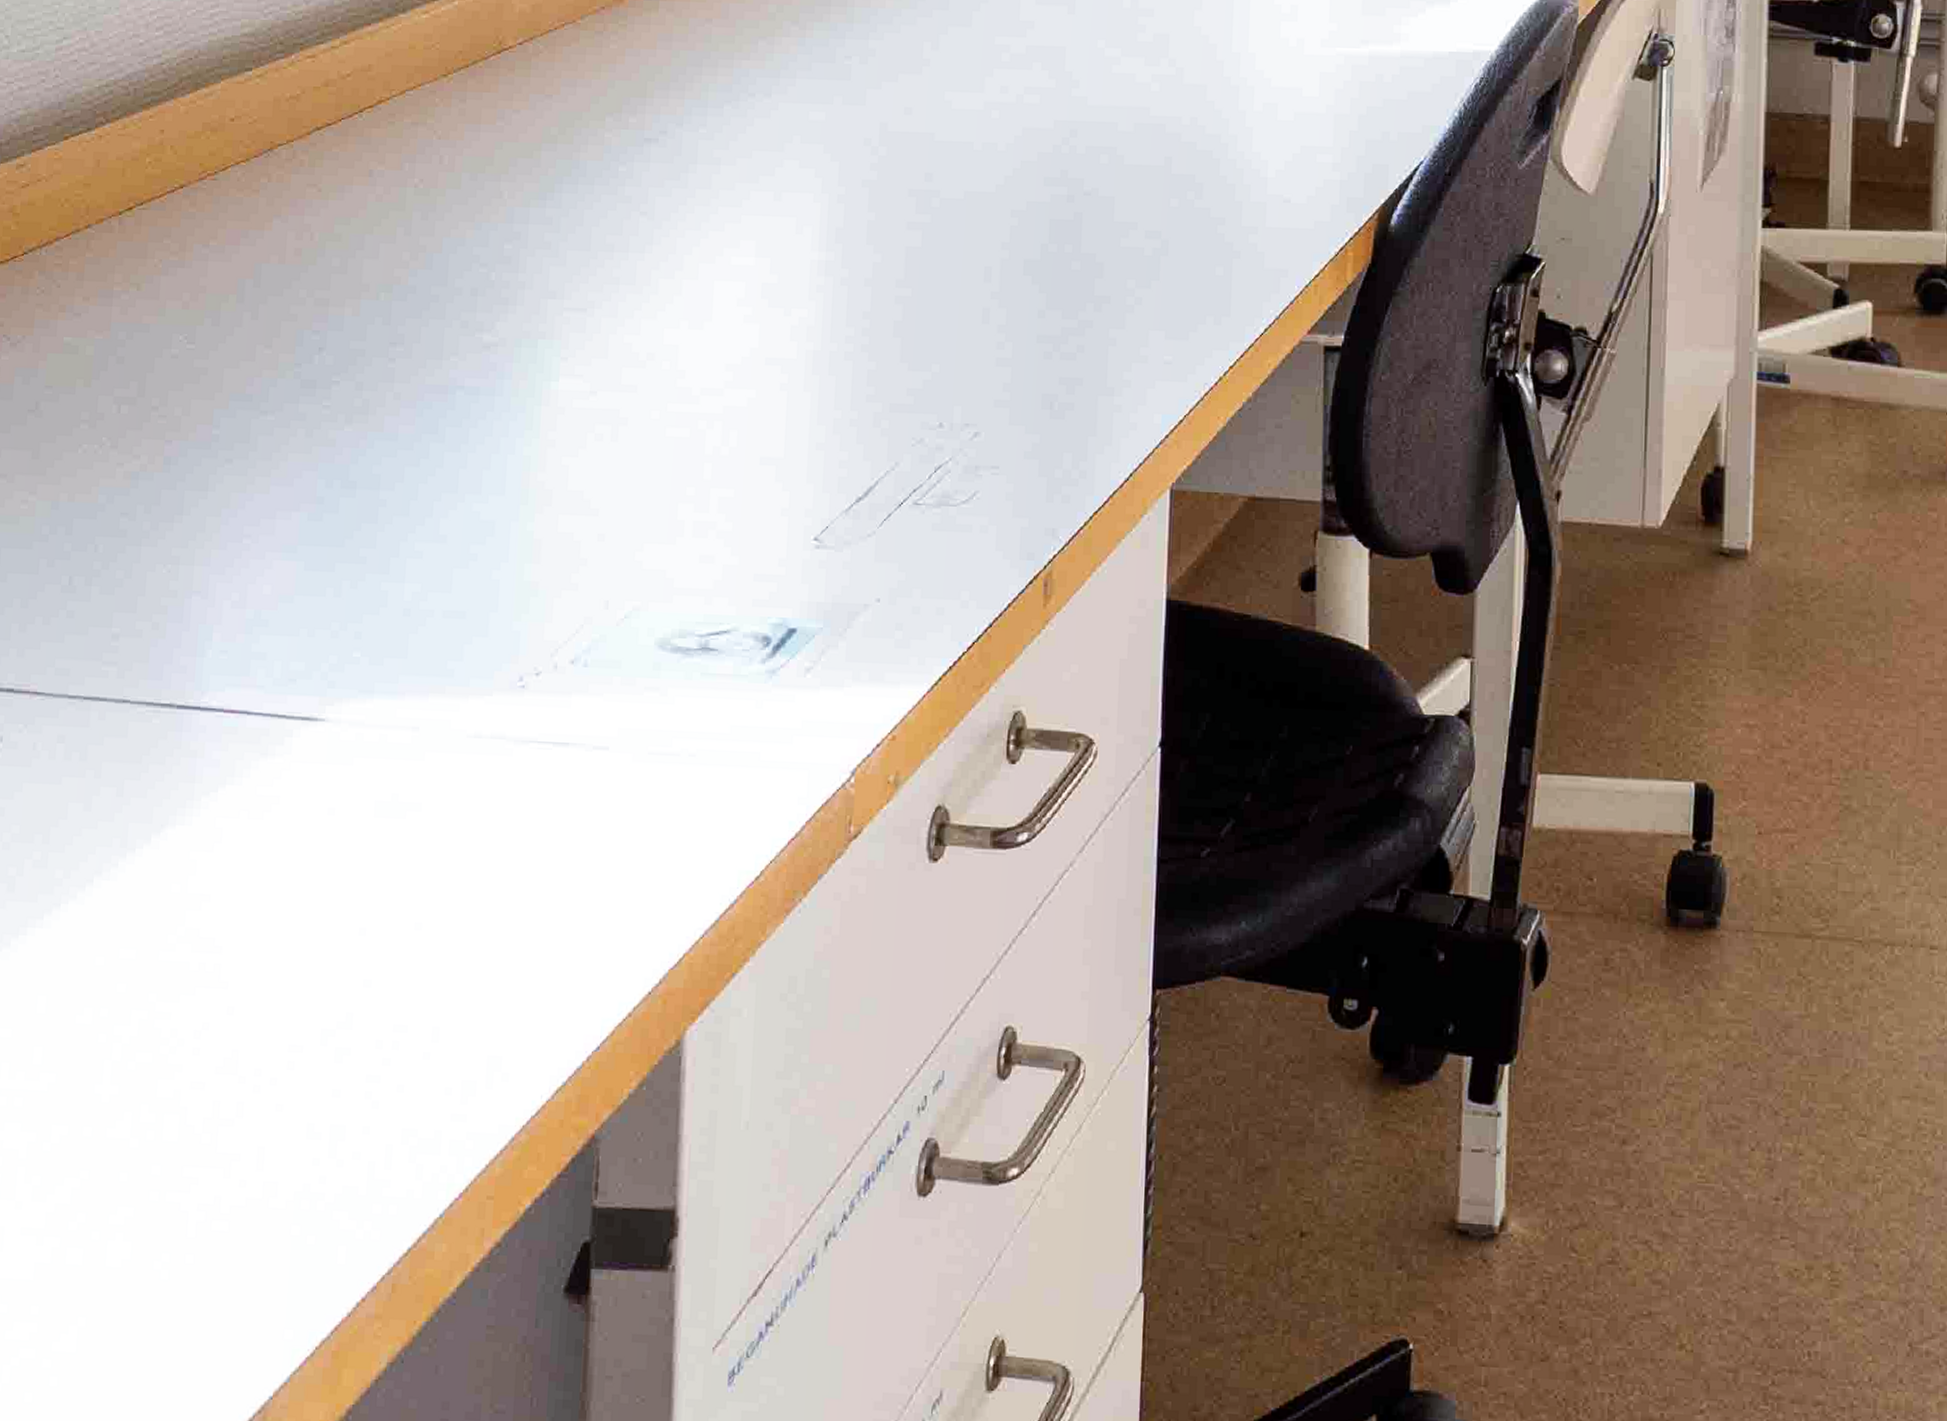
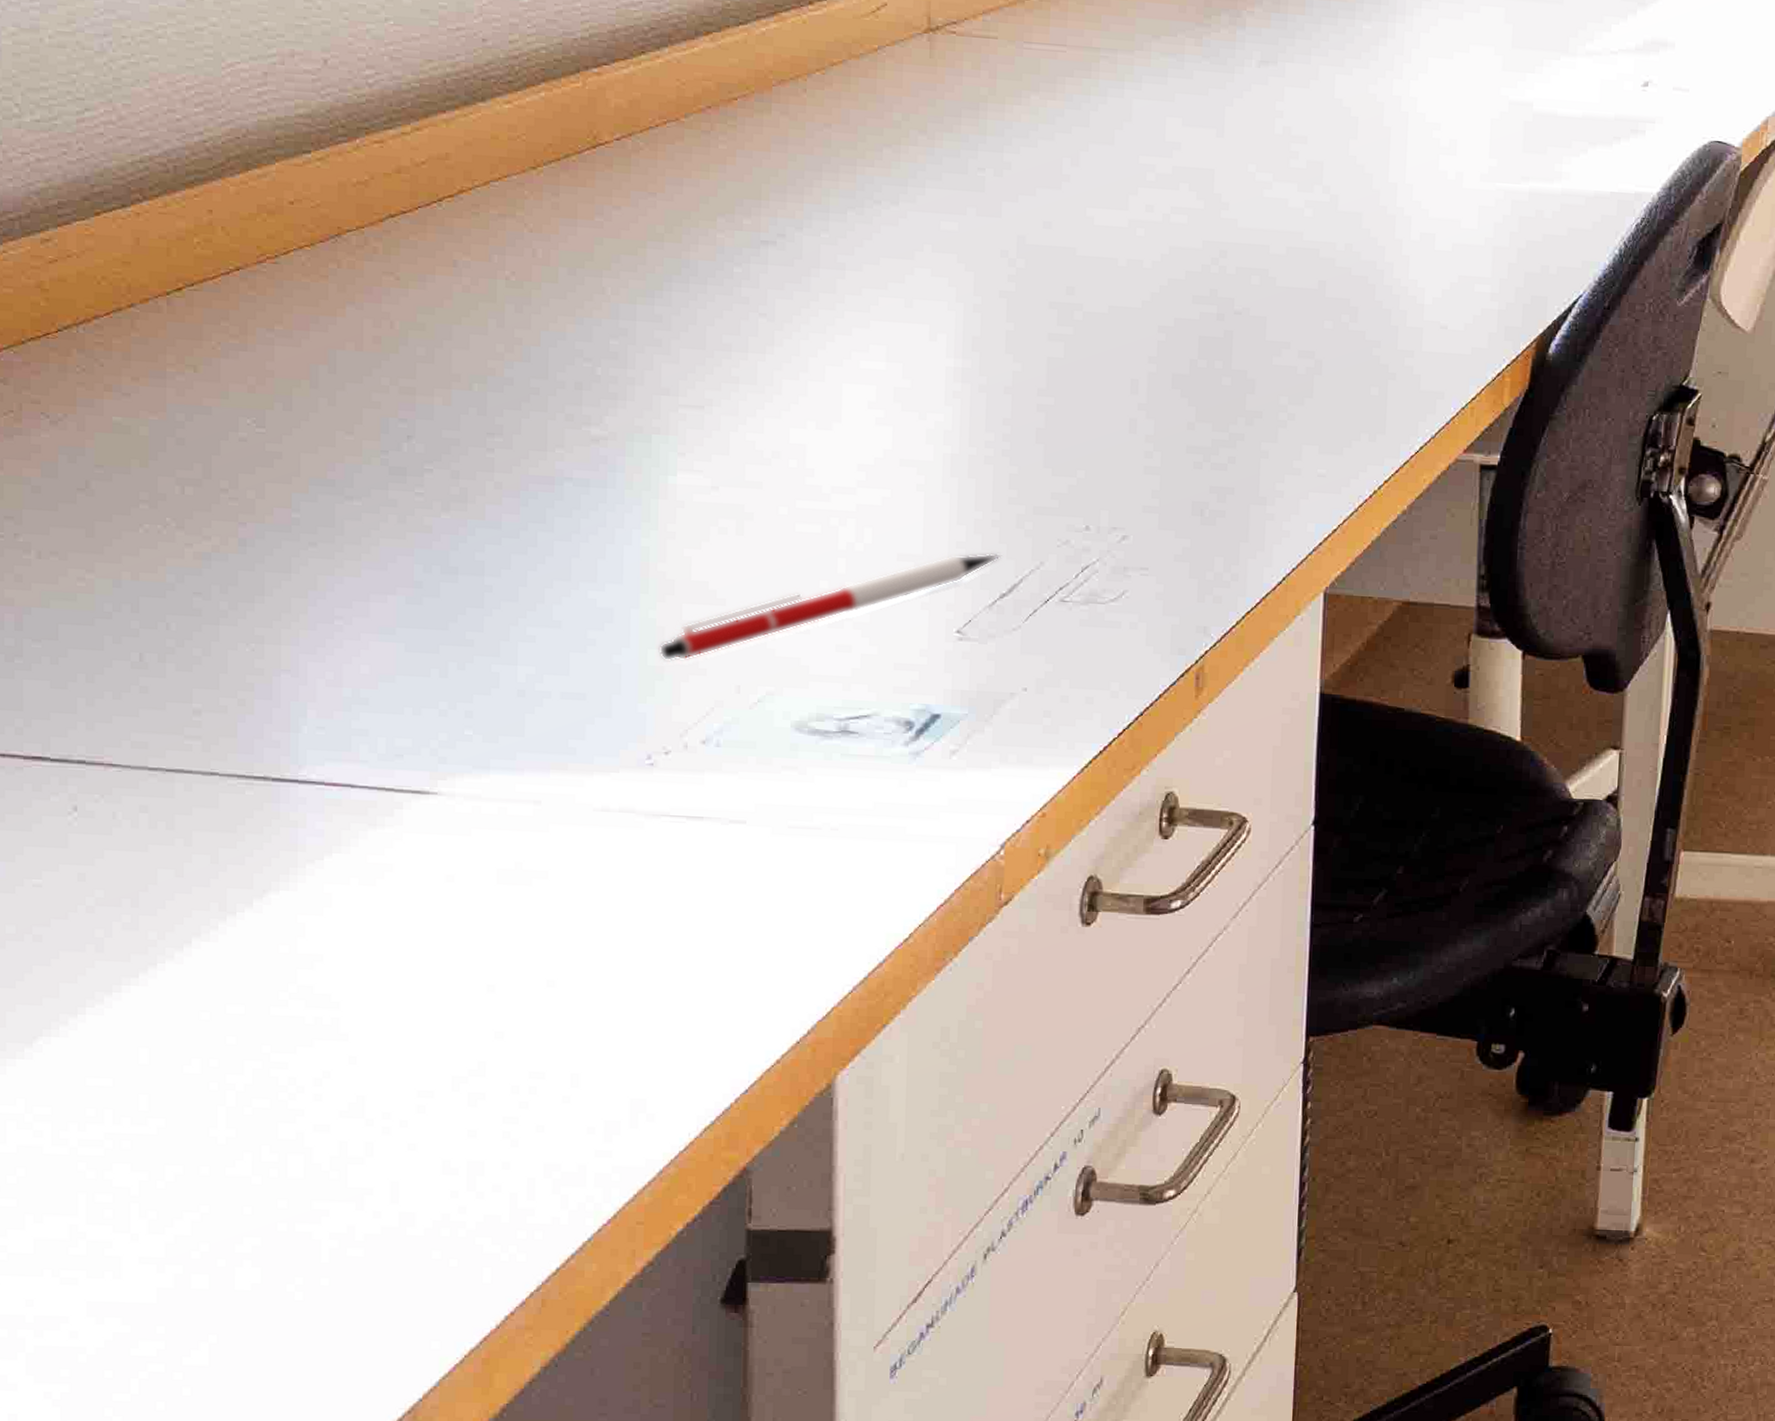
pen: none [534,454,859,576] -> present [658,553,1002,662]

